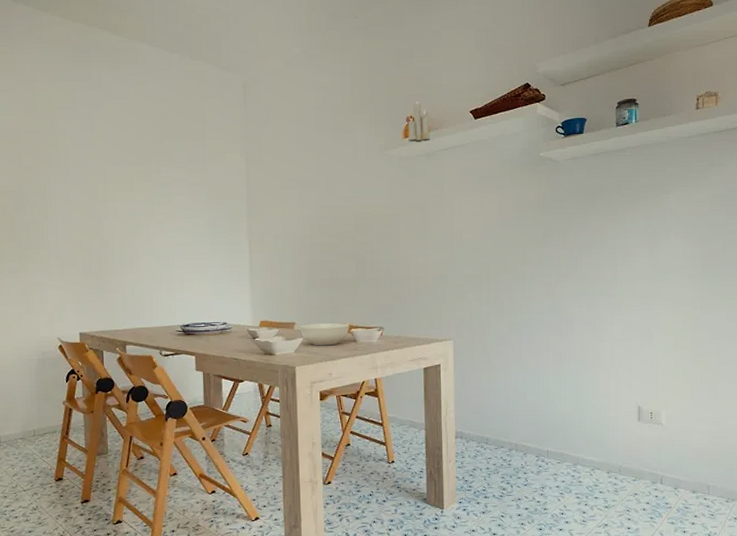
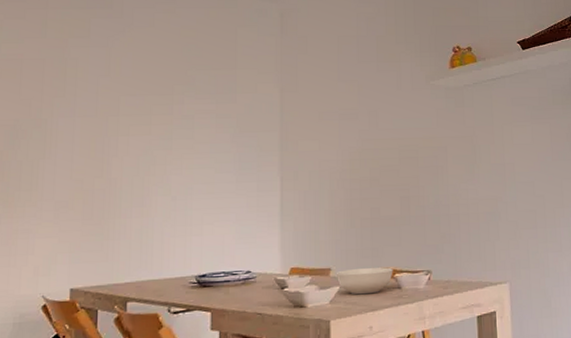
candle: present [408,101,430,143] -> none [454,32,478,73]

